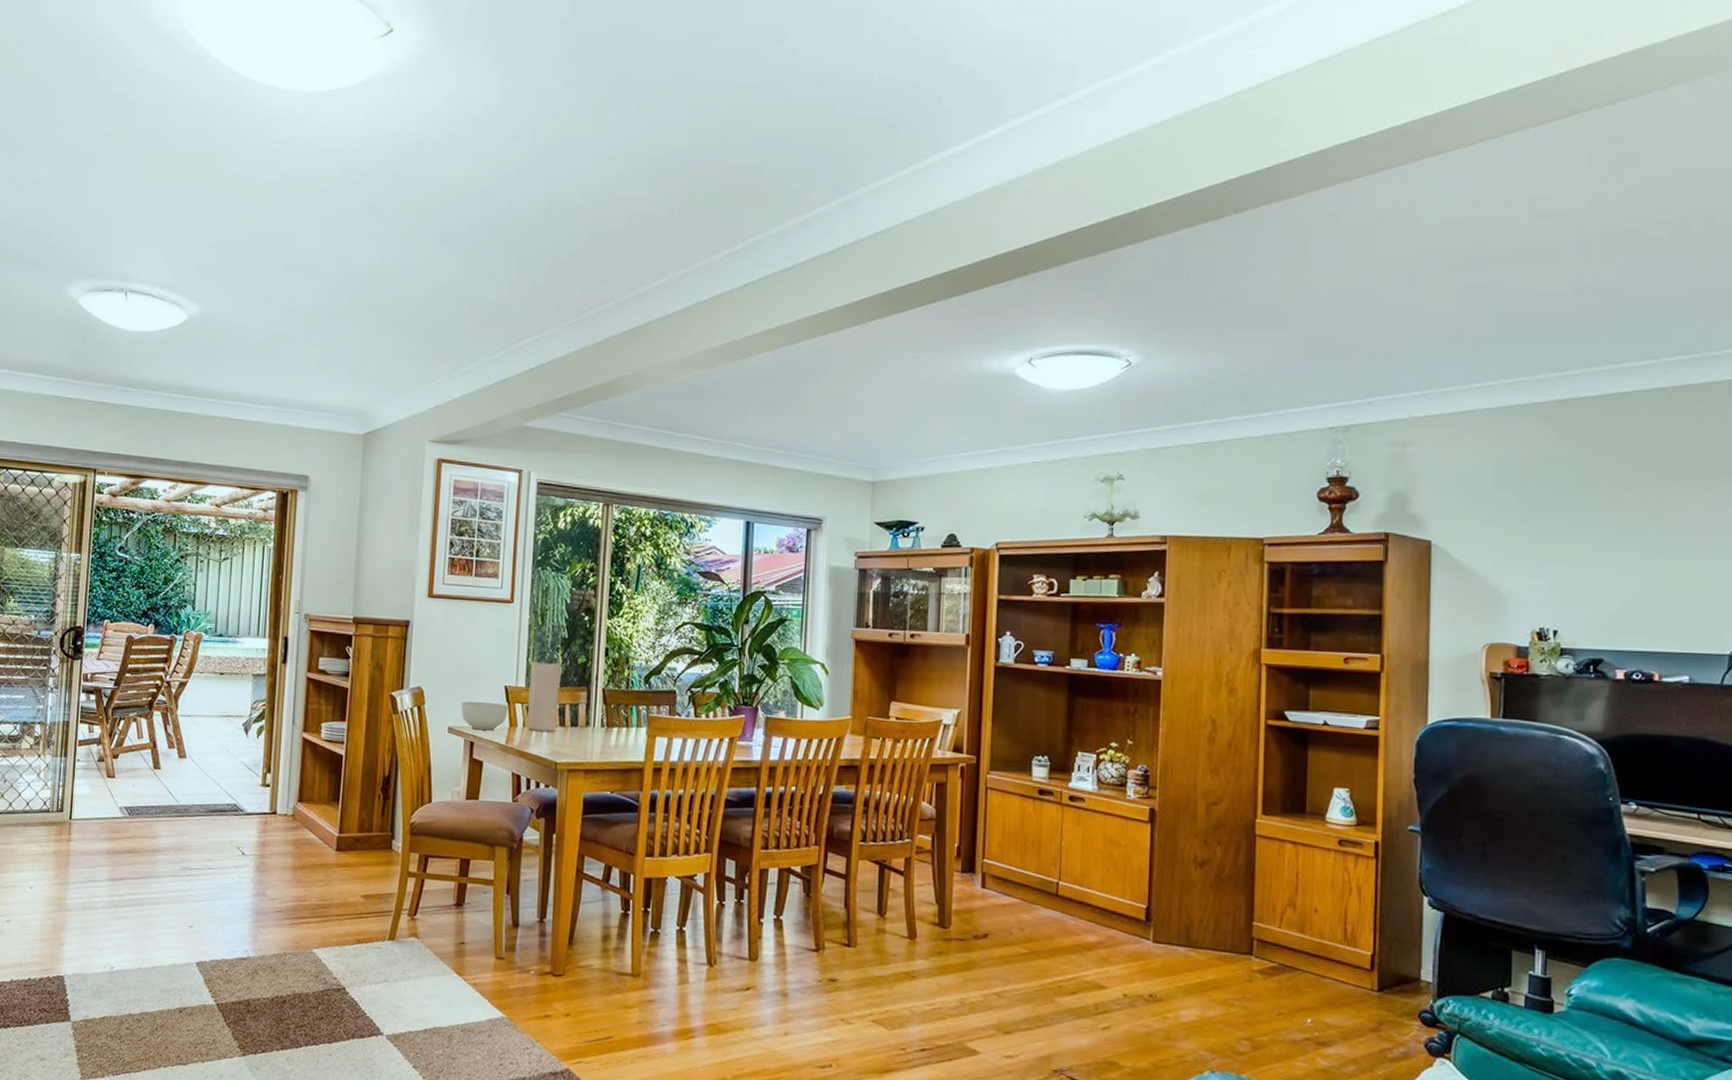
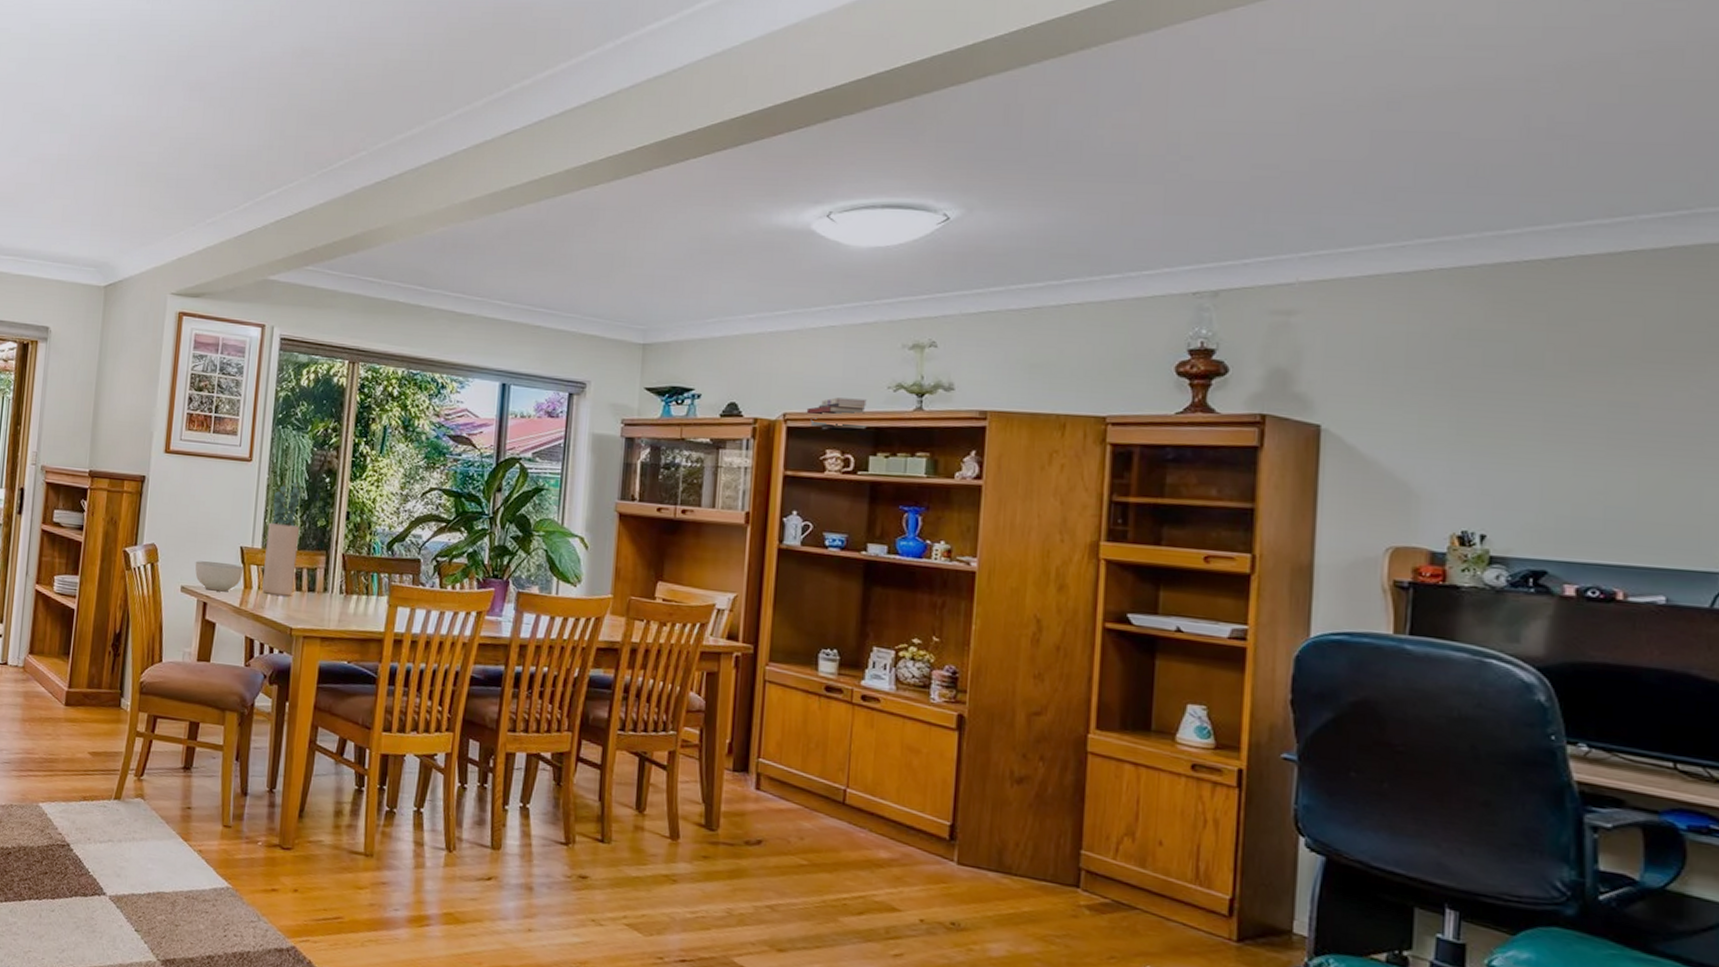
books: none [1015,527,1068,558] -> present [806,397,868,432]

